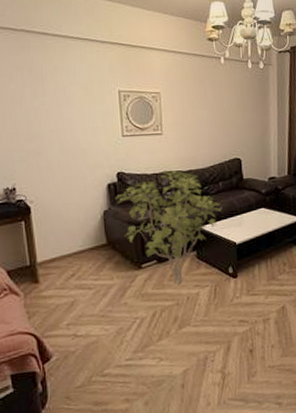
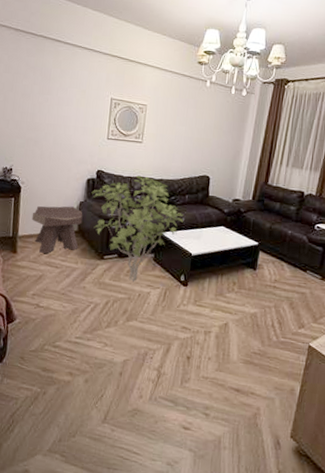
side table: none [49,217,111,276] -> present [31,206,83,254]

